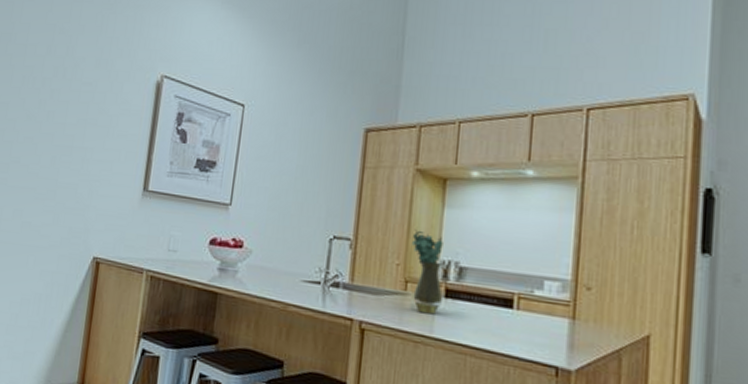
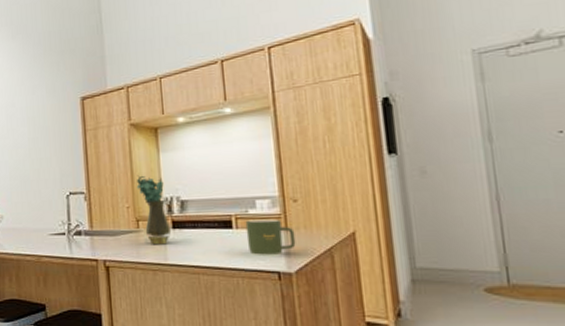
mug: none [527,301,583,349] -> present [245,219,296,257]

